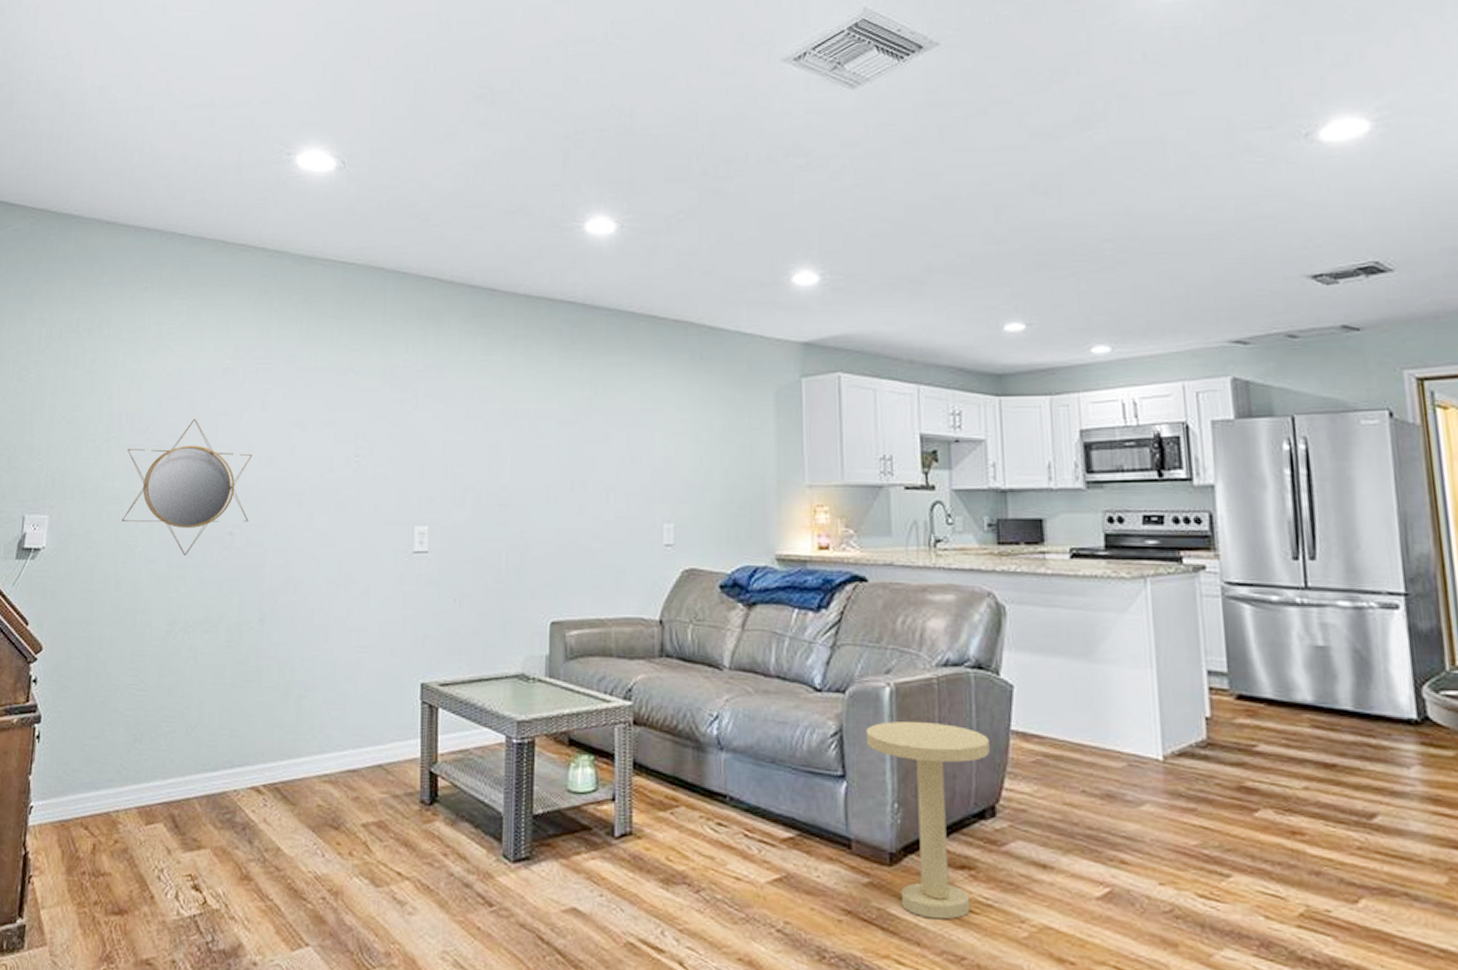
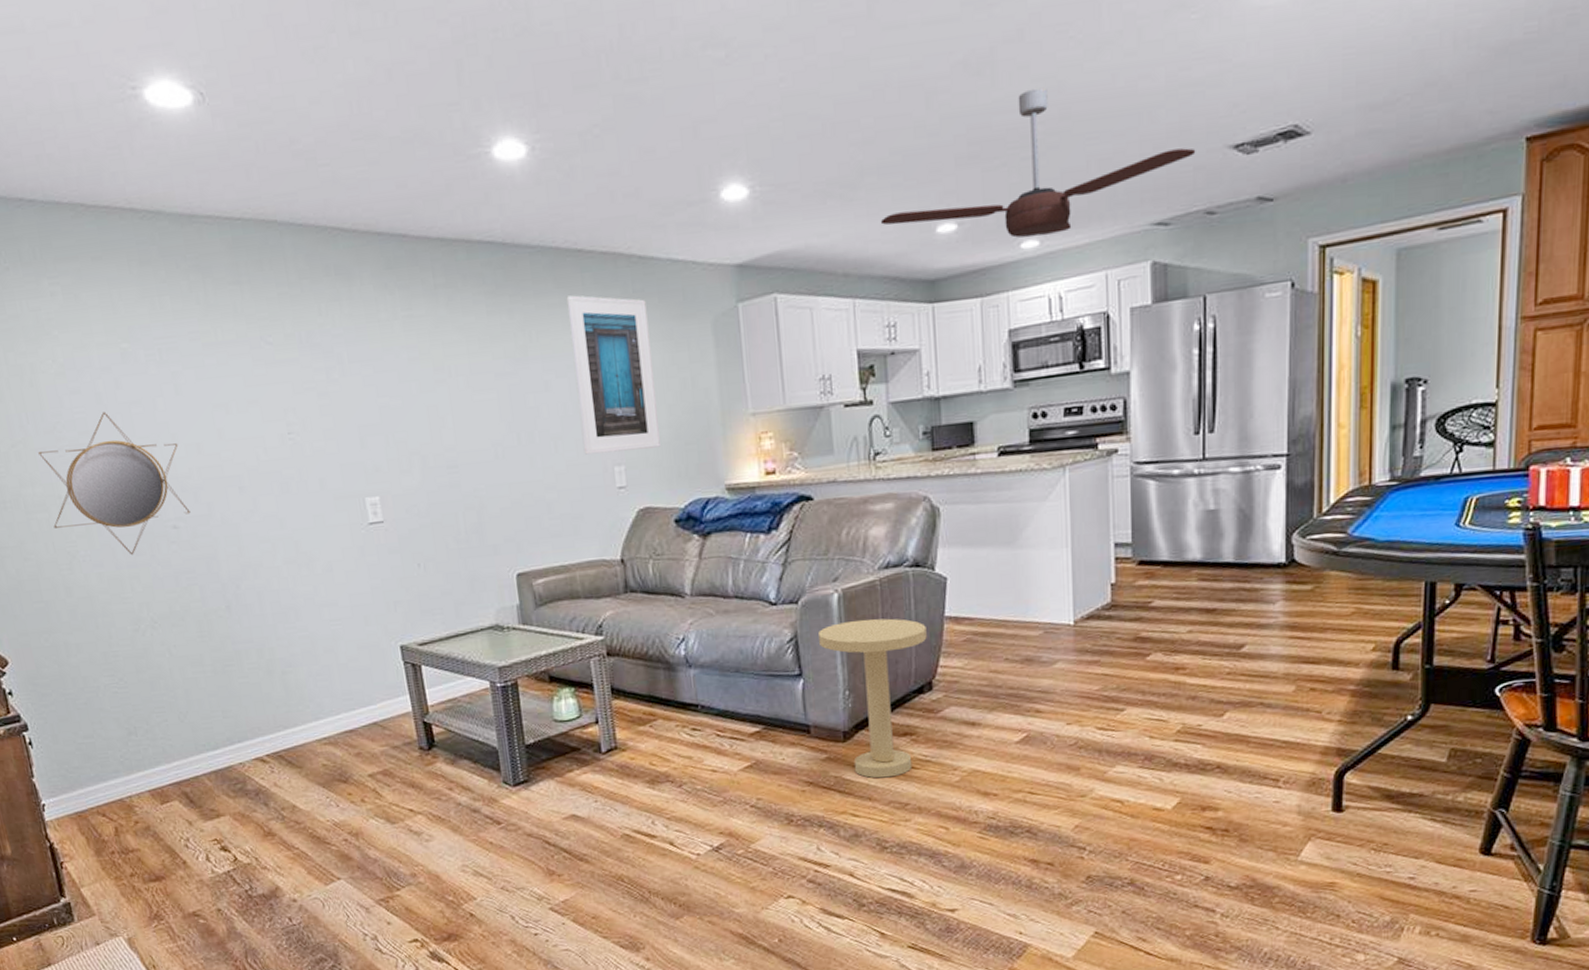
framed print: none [635,356,712,509] -> present [566,295,660,455]
ceiling fan: none [947,210,1272,343] -> present [880,87,1196,238]

